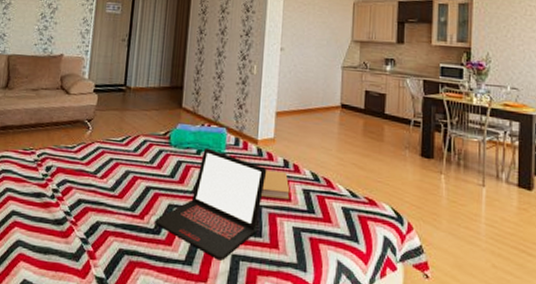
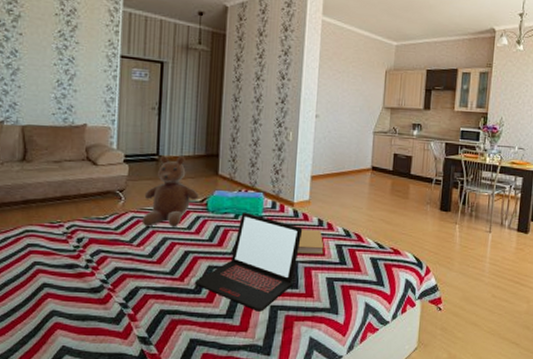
teddy bear: none [106,86,162,161] -> present [142,155,199,227]

